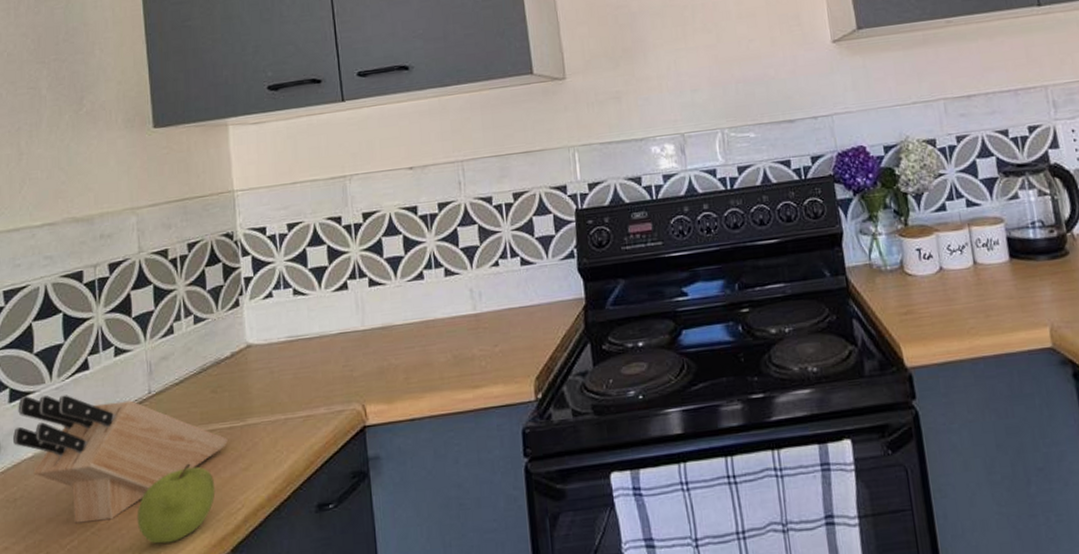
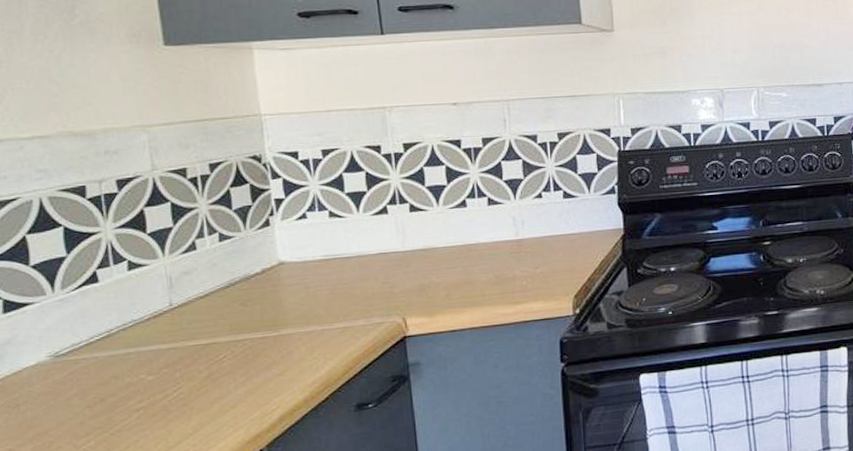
knife block: present [12,395,228,524] -> none [10,306,260,426]
fruit: present [137,463,216,544] -> none [161,370,248,443]

